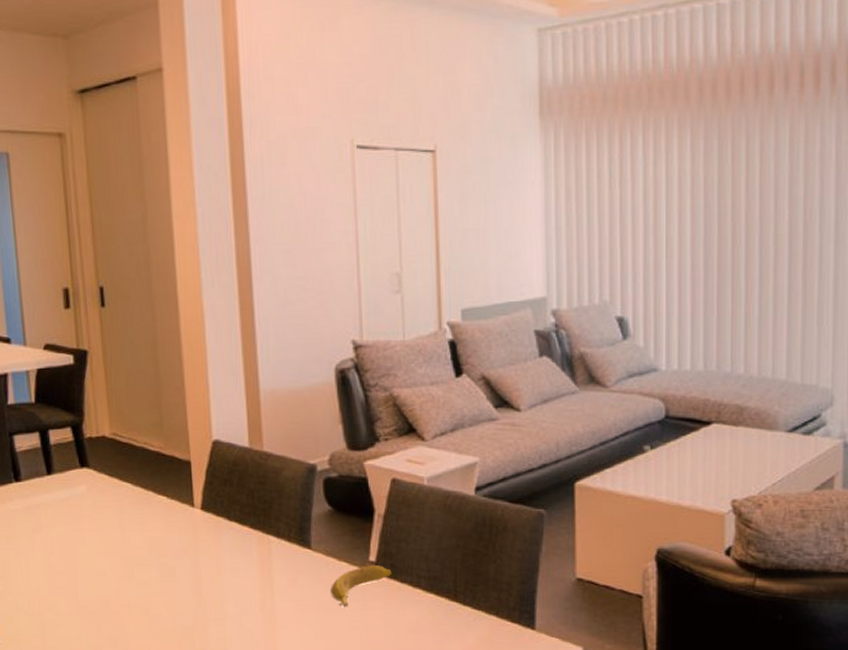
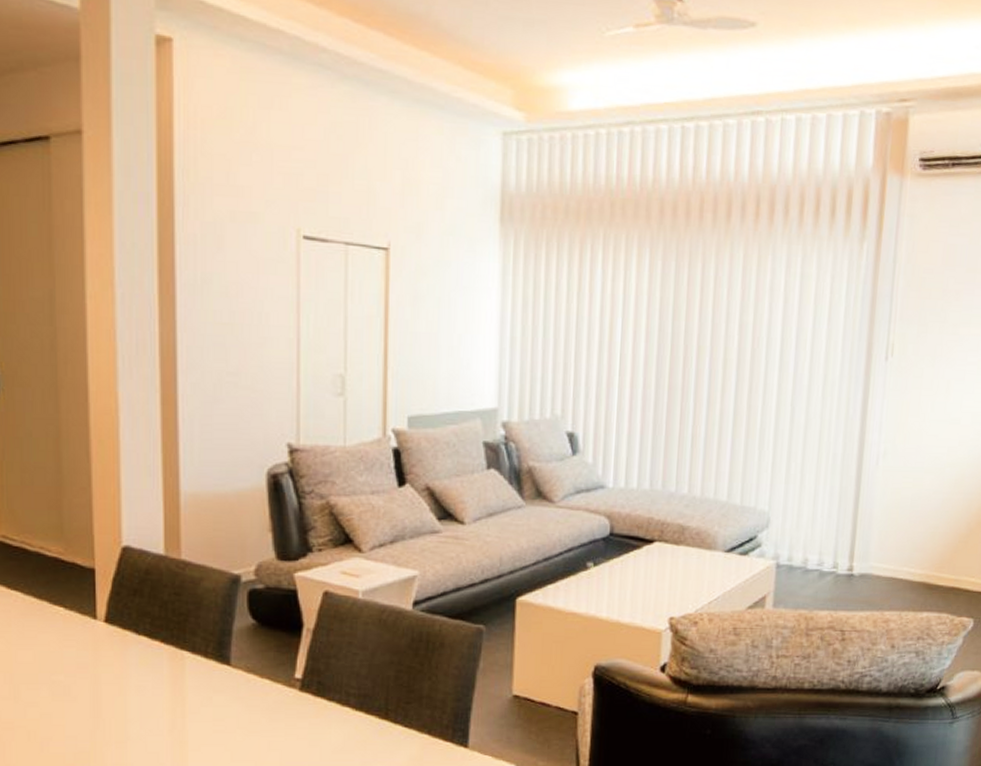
banana: present [329,565,392,608] -> none [249,683,319,728]

